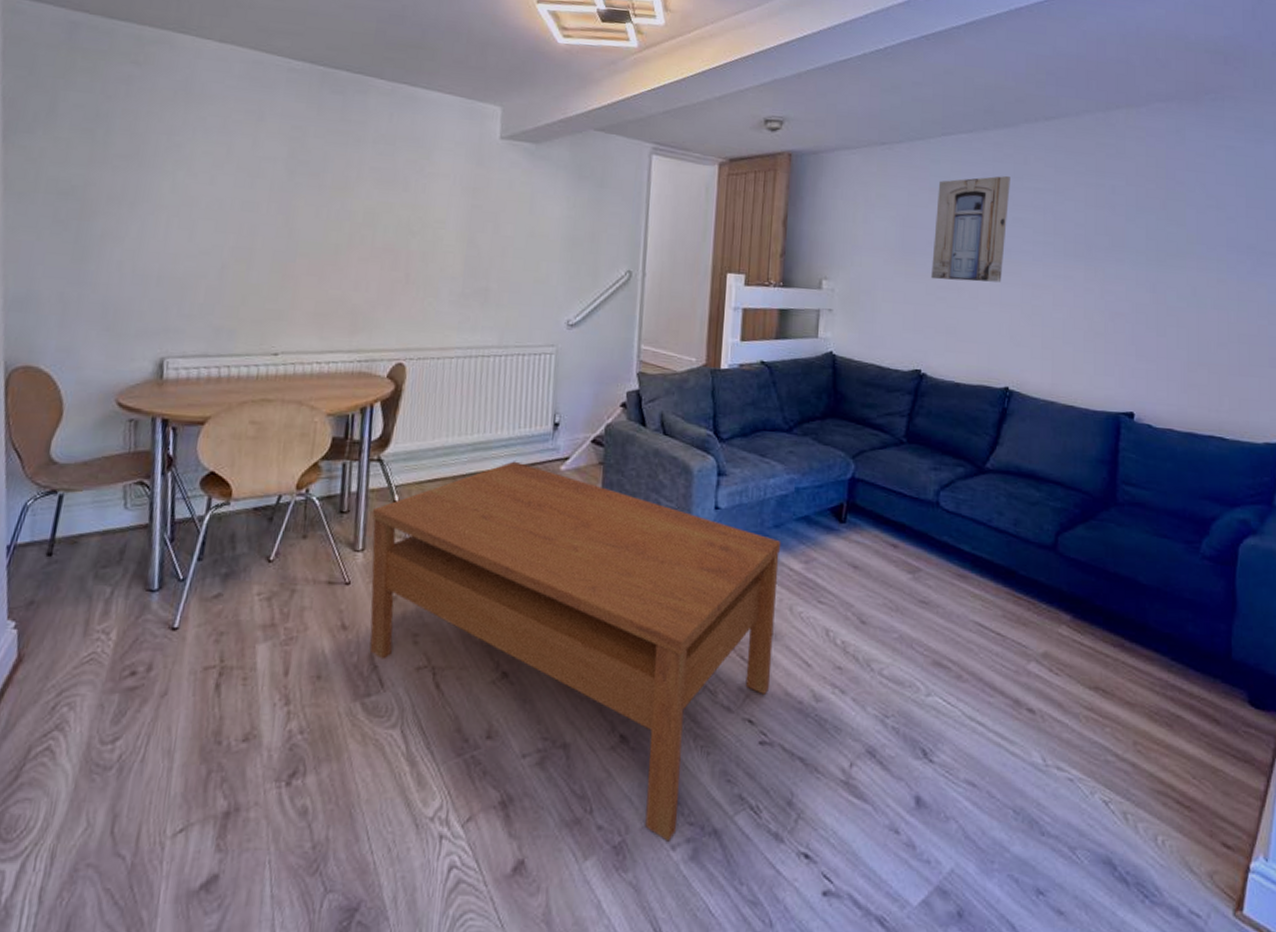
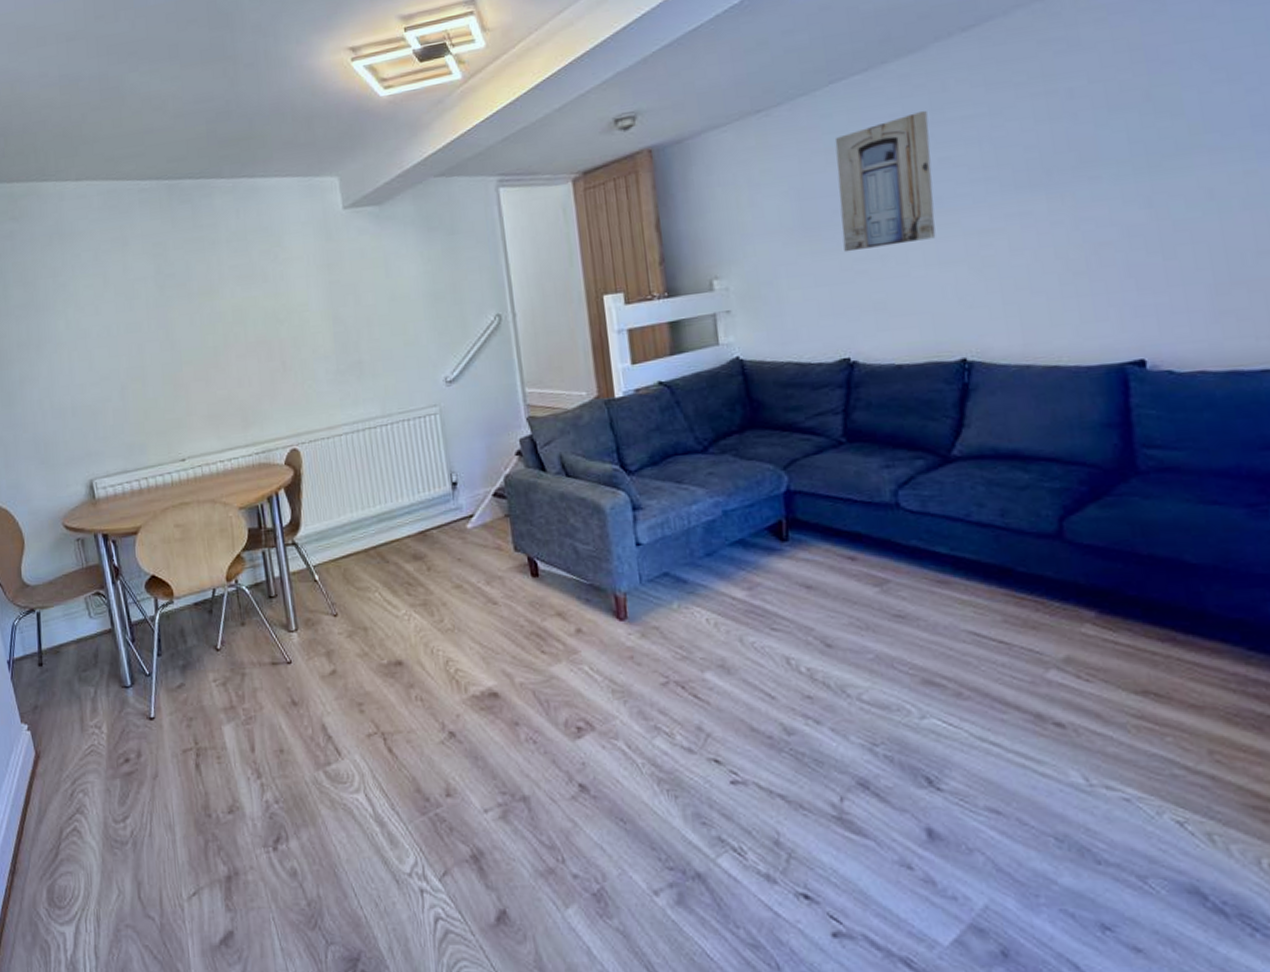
coffee table: present [369,461,781,842] -> none [297,526,732,887]

